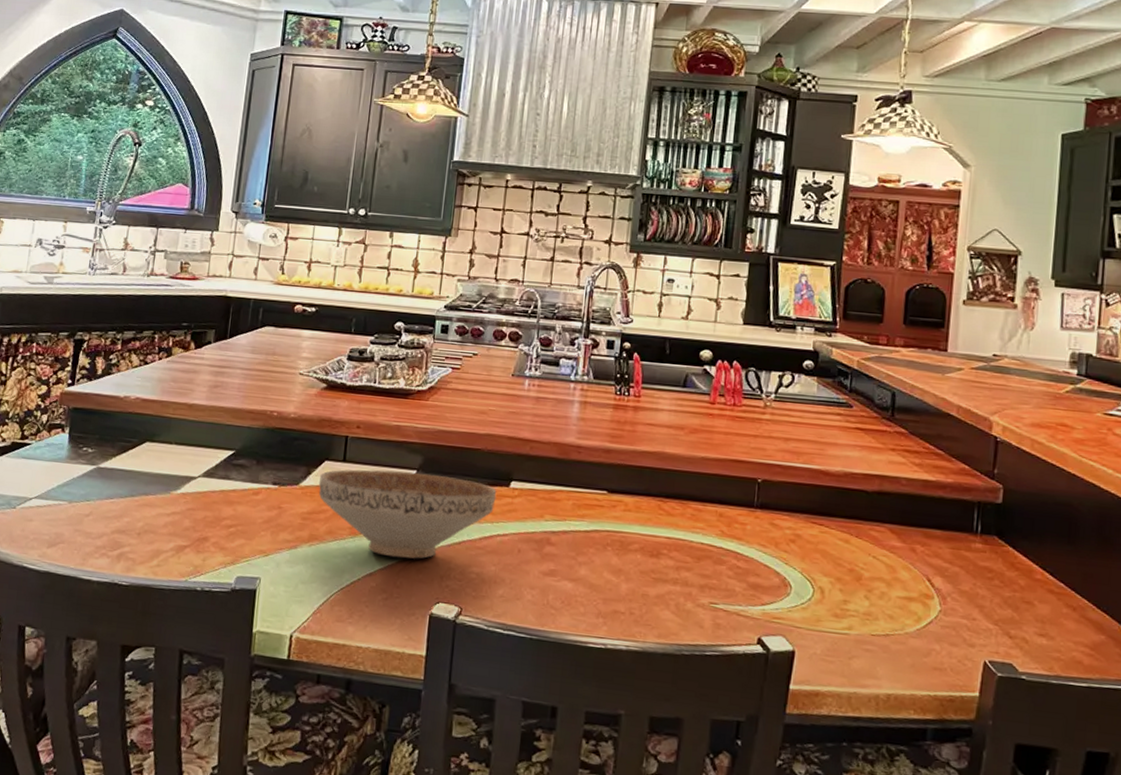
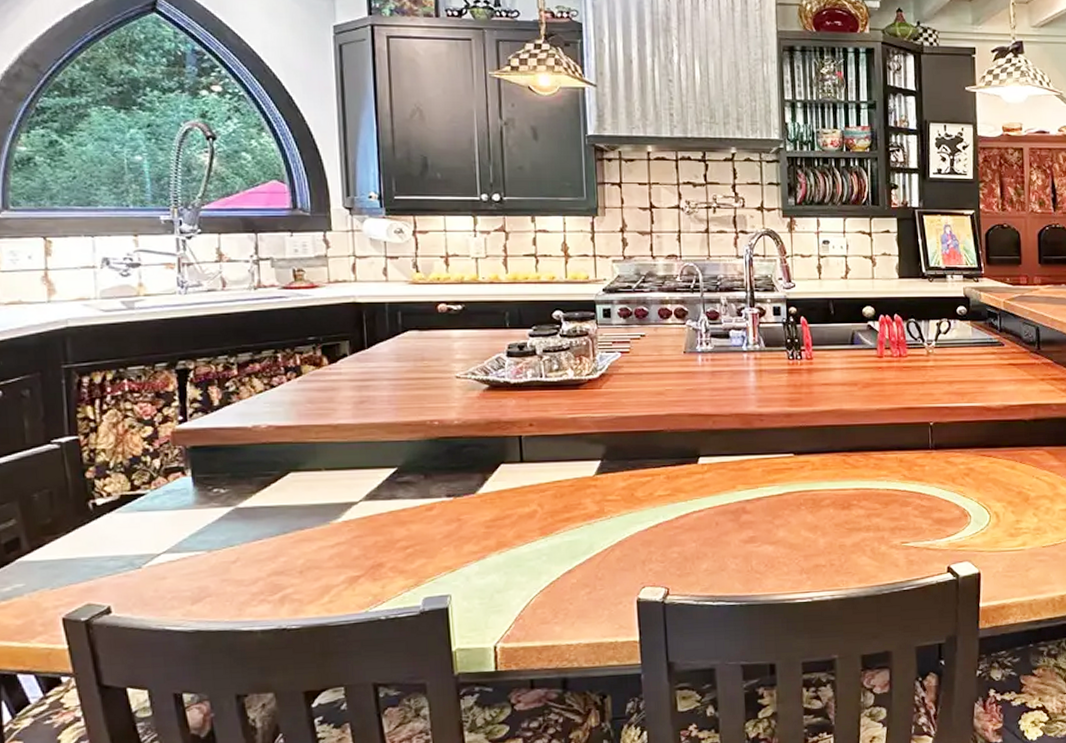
decorative bowl: present [318,469,497,559] -> none [497,462,687,551]

